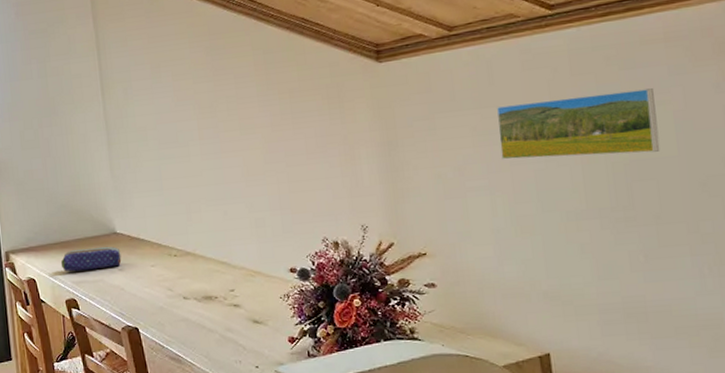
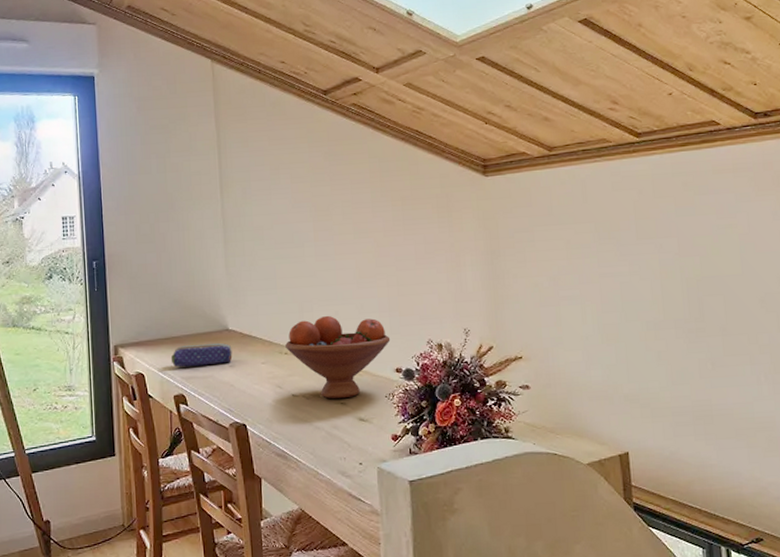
fruit bowl: none [174,215,283,301] -> present [285,315,391,399]
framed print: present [496,88,660,160] -> none [588,213,727,272]

